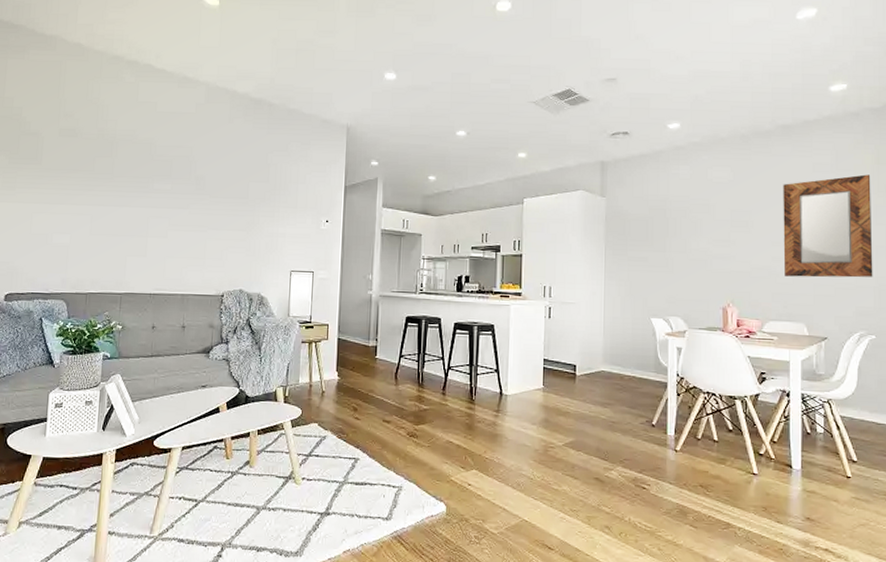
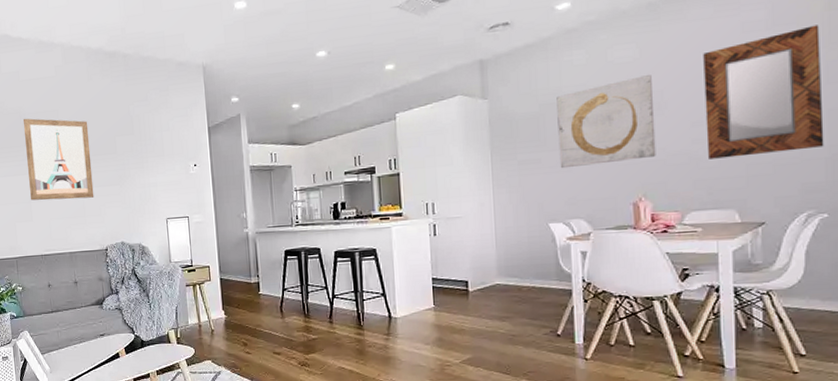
wall art: none [148,150,222,240] -> present [23,118,94,201]
wall art: none [663,196,743,269] -> present [556,75,656,169]

